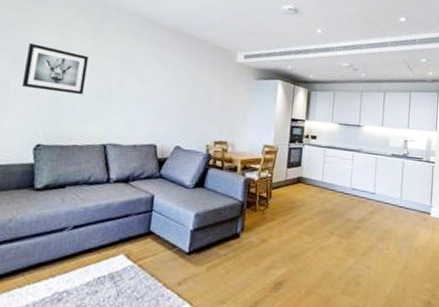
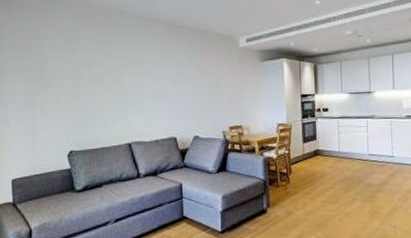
wall art: present [21,42,88,95] -> none [45,58,102,101]

